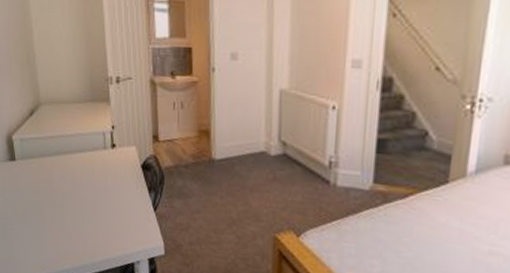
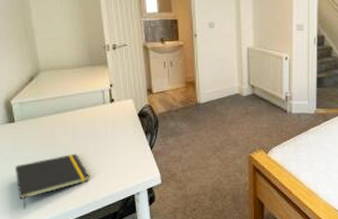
notepad: none [14,204,87,260] -> present [14,153,89,210]

